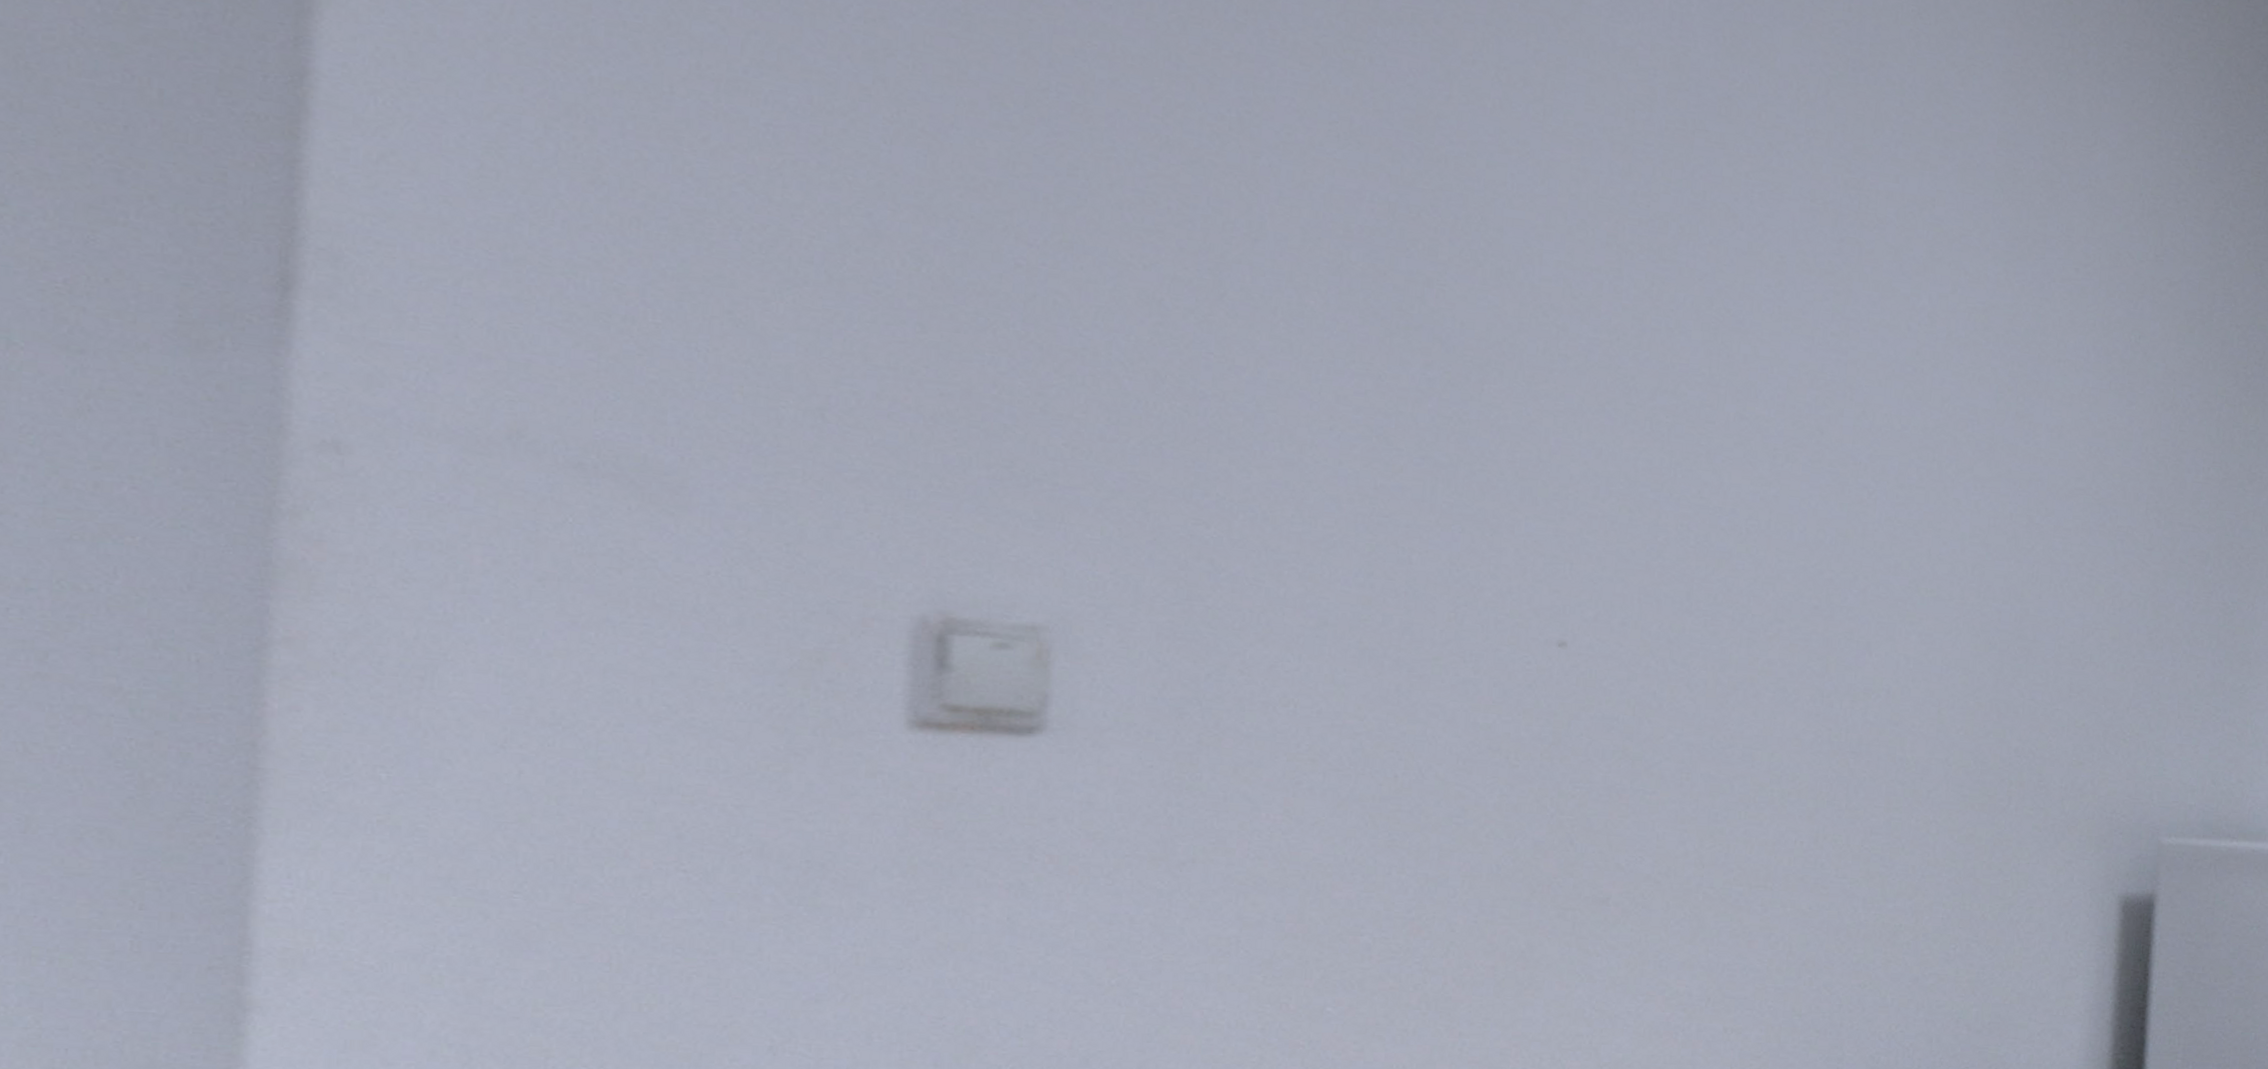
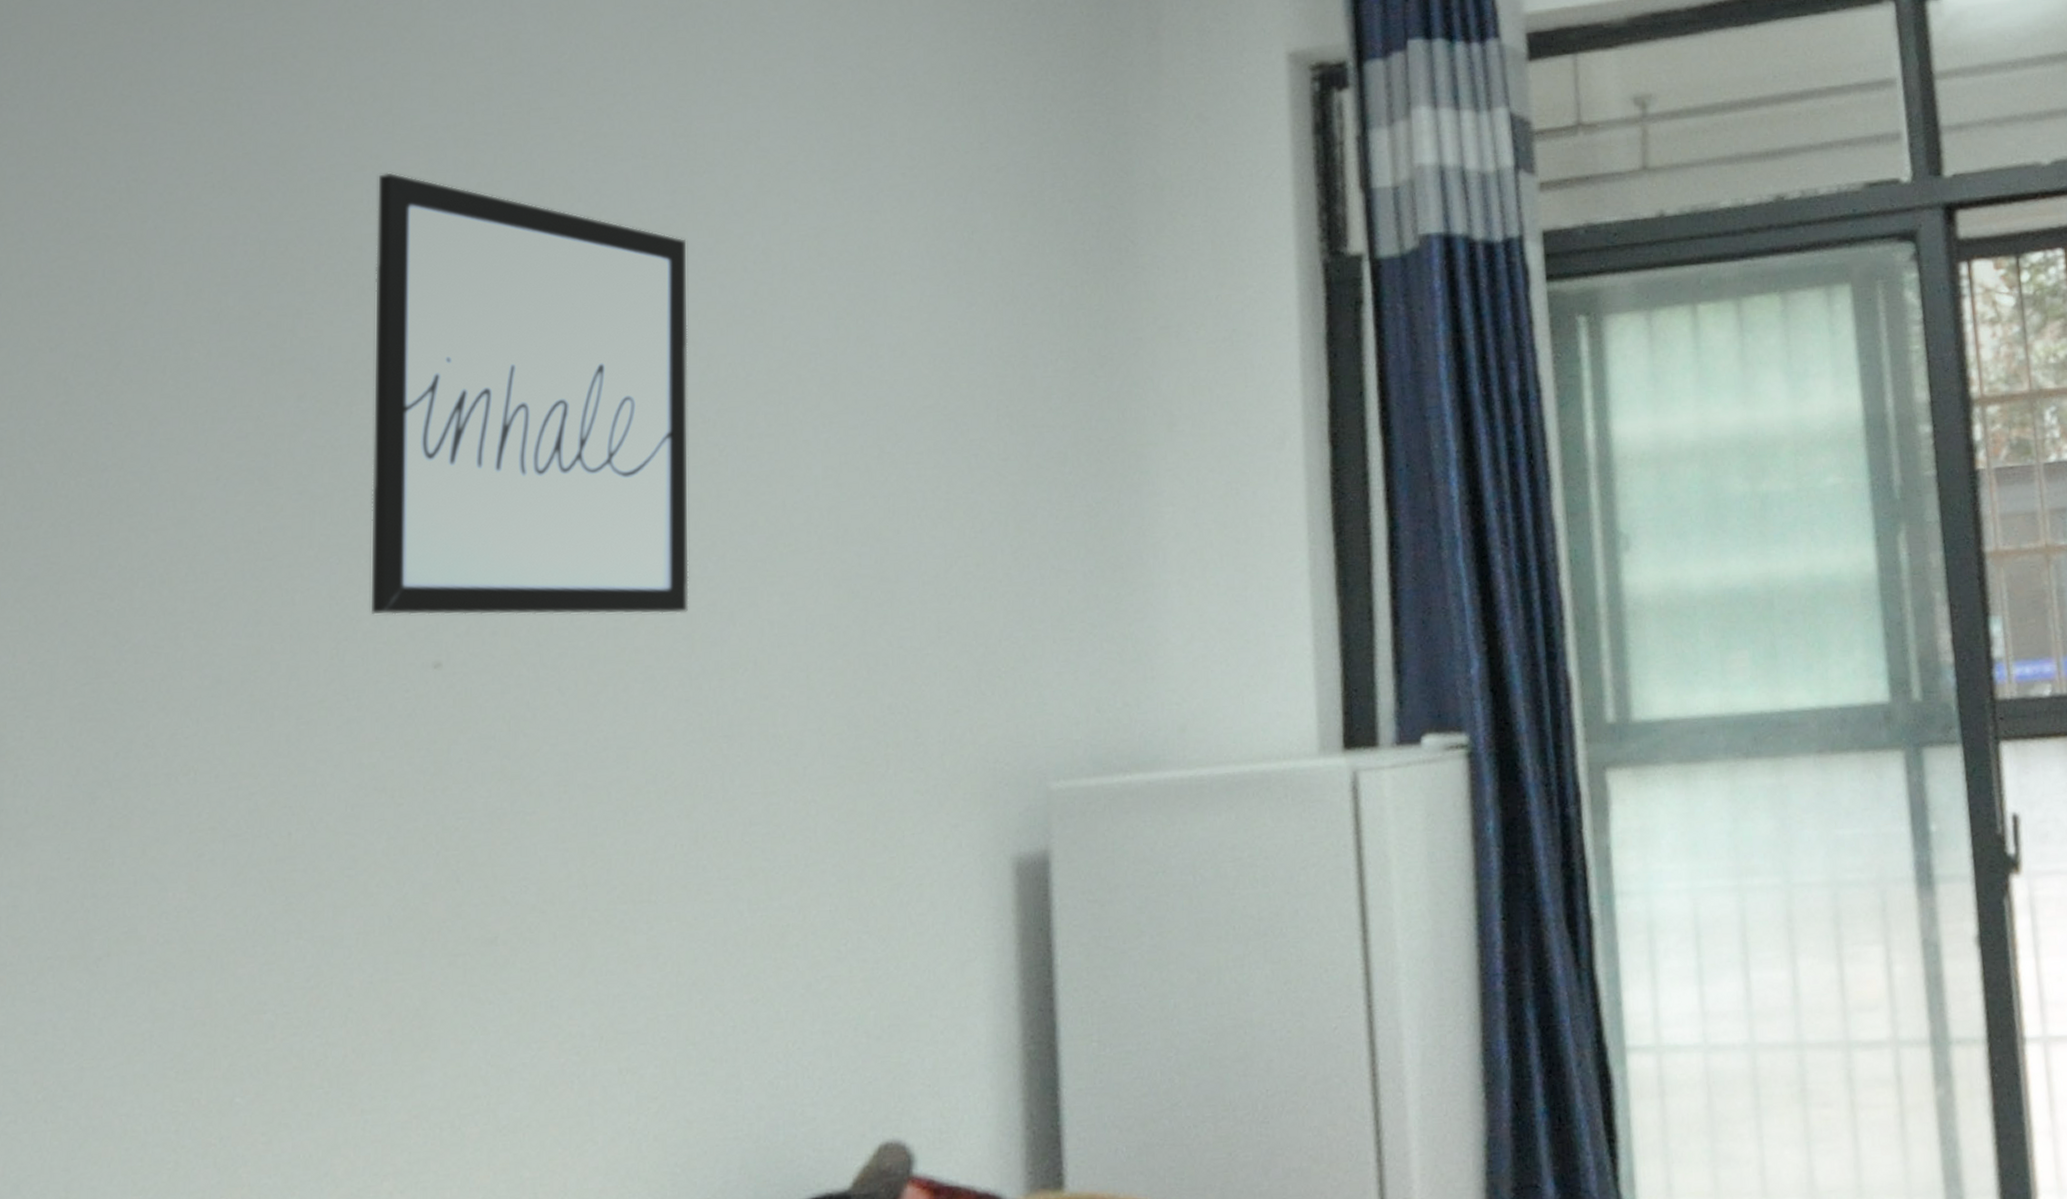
wall art: none [1492,160,1850,636] -> present [369,172,689,616]

